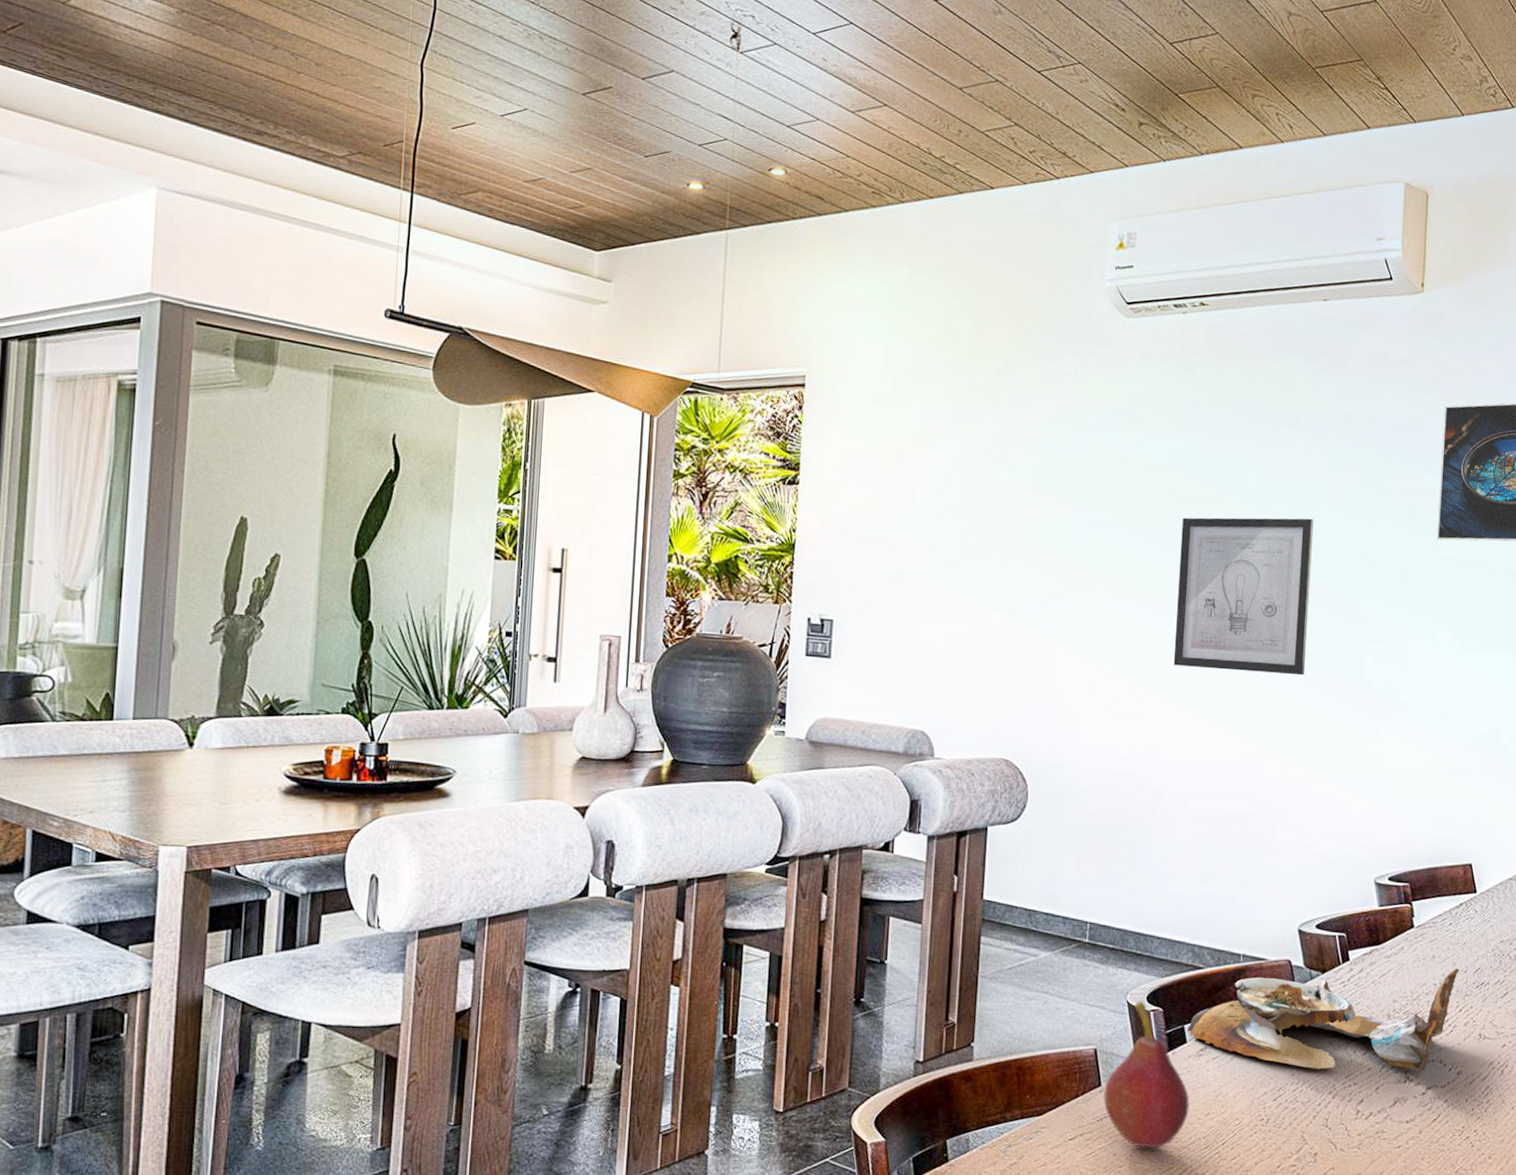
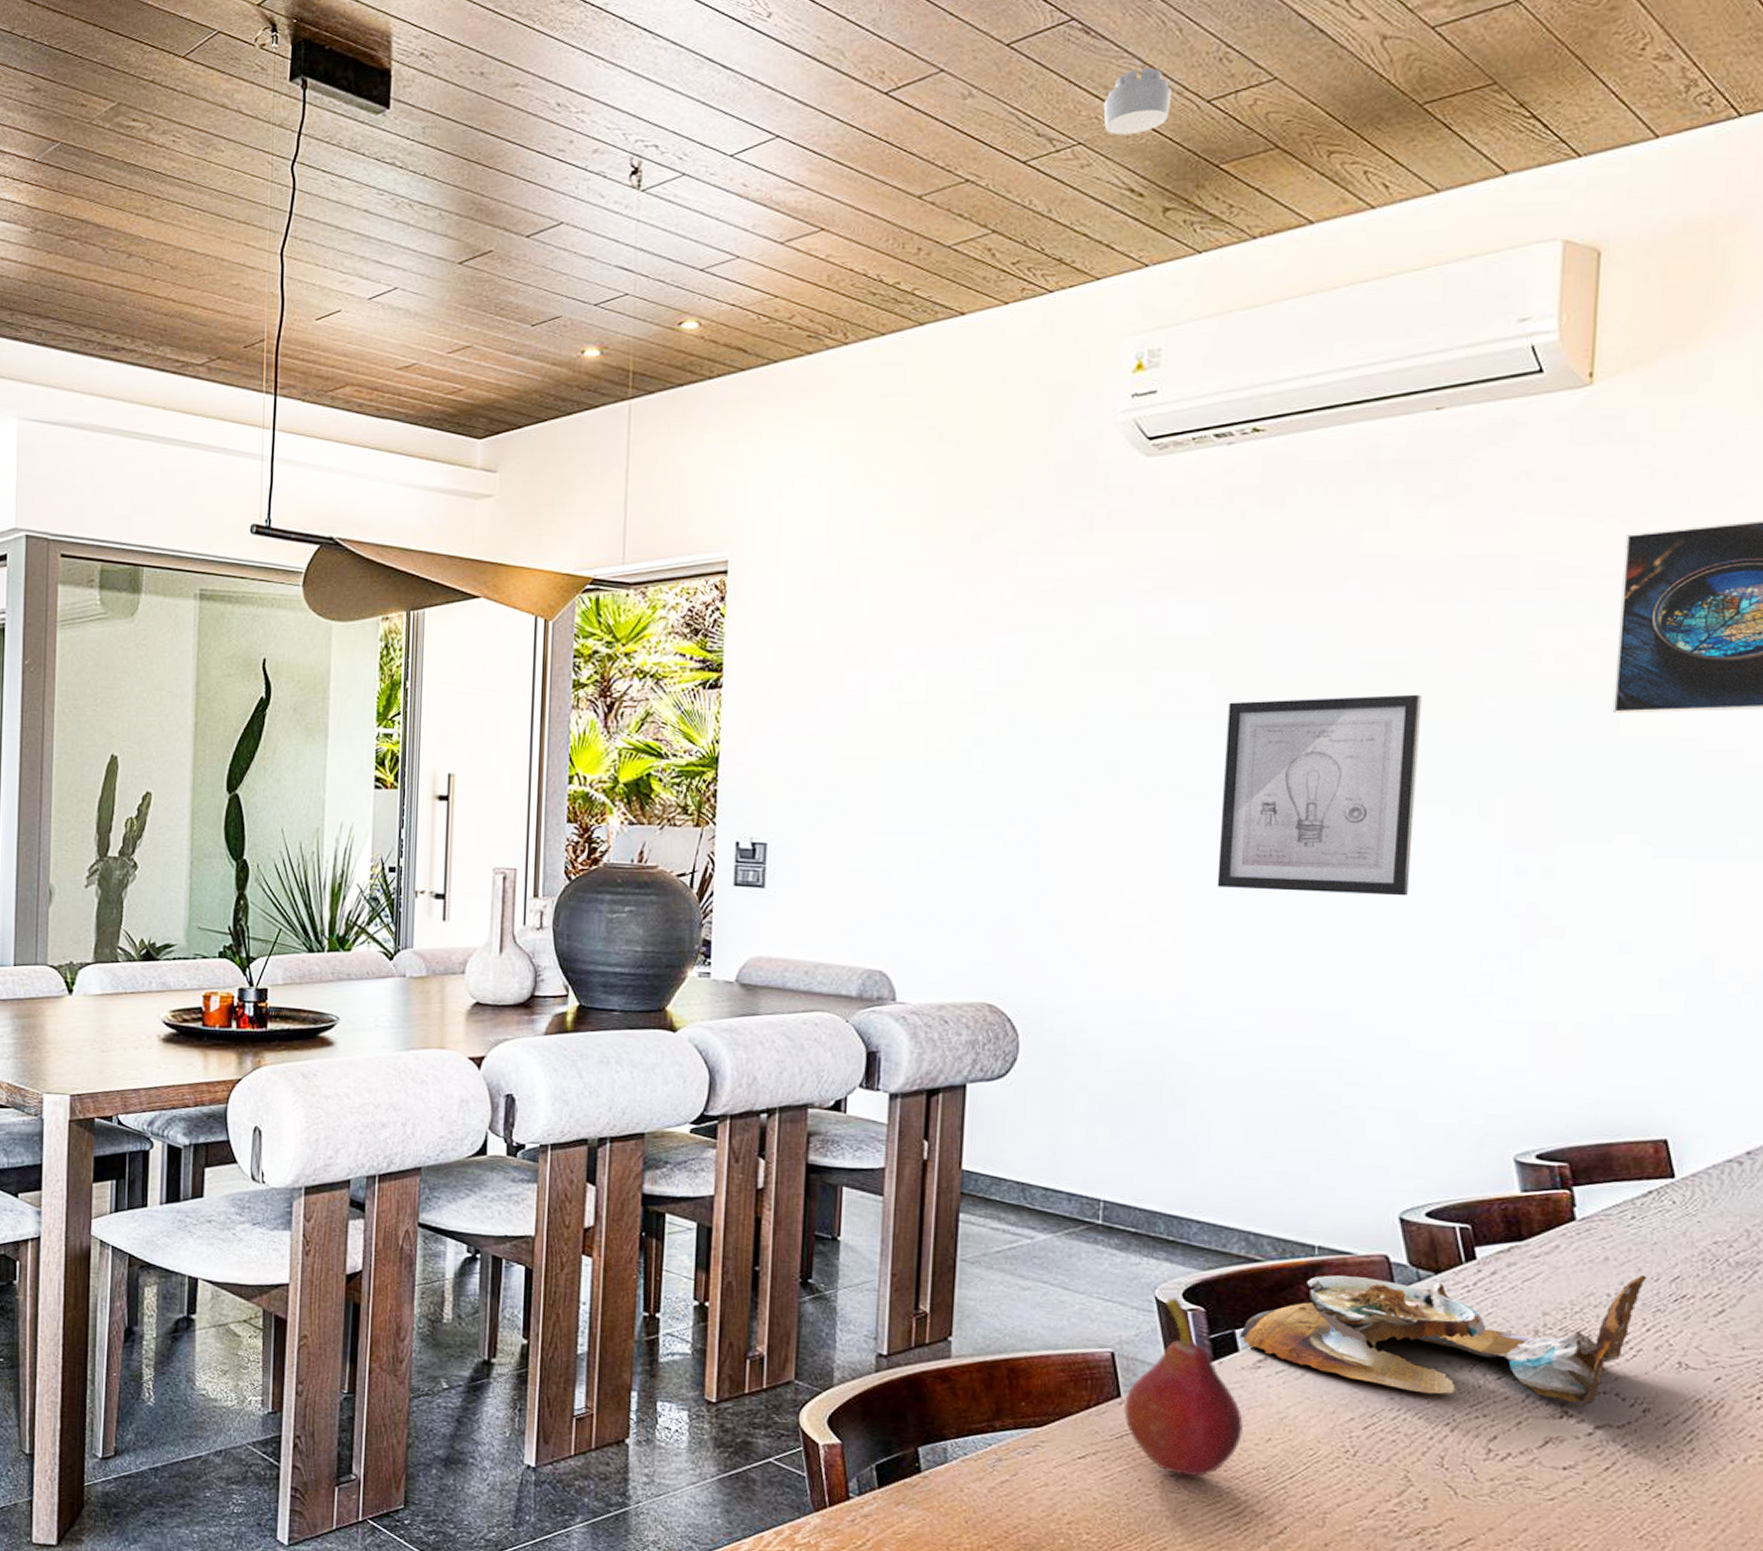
smoke detector: none [1097,11,1146,62] -> present [1103,68,1172,136]

